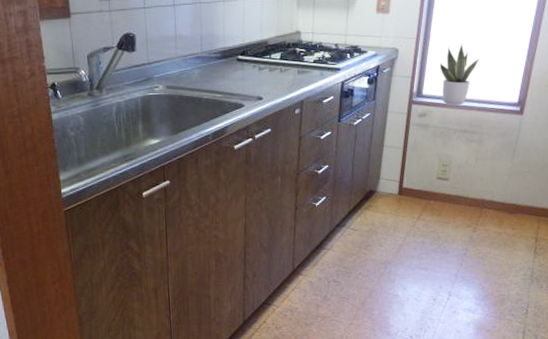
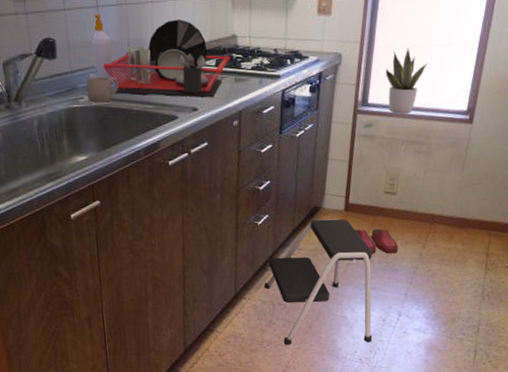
mug: none [161,67,192,93] -> present [86,76,120,104]
soap bottle: none [164,11,187,73] -> present [89,14,114,82]
dish rack: none [177,17,295,88] -> present [102,19,231,98]
step stool: none [320,201,425,321] -> present [264,218,373,345]
slippers: none [408,212,449,236] -> present [355,228,398,254]

